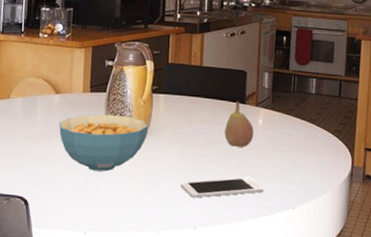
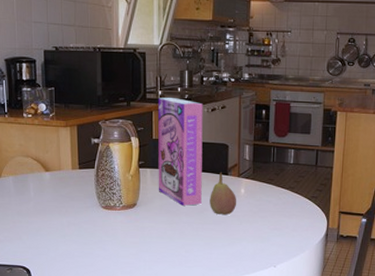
cereal bowl: present [58,114,148,172] -> none [51,189,137,241]
cereal box: none [171,21,222,136] -> present [157,98,203,206]
cell phone: present [181,177,264,198] -> none [171,242,248,261]

